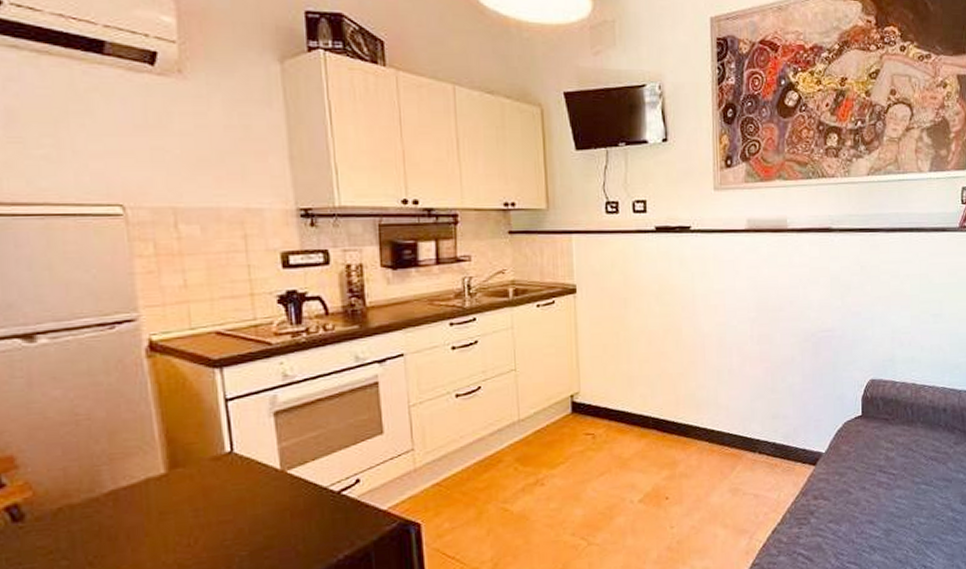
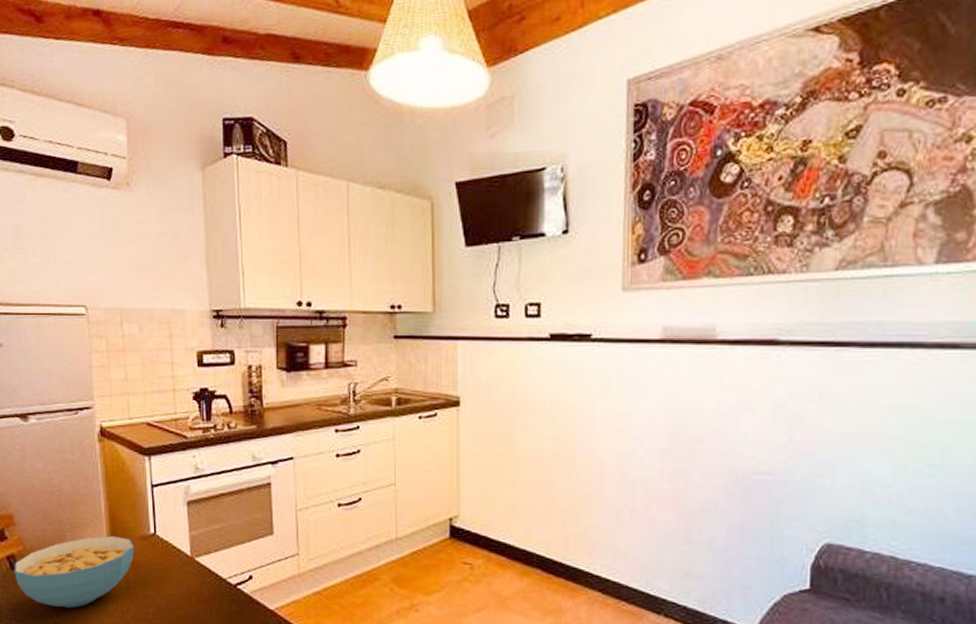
cereal bowl: none [18,461,203,556] -> present [14,536,134,609]

